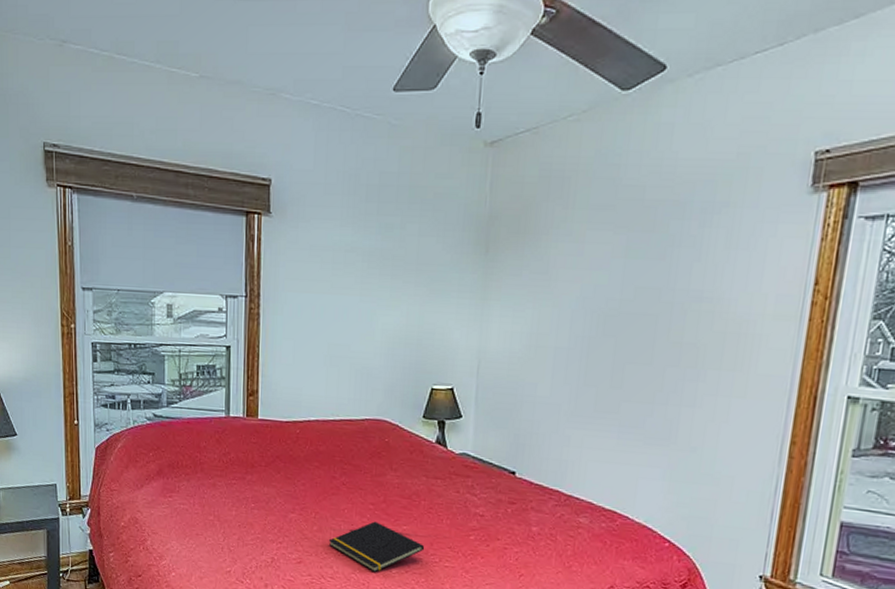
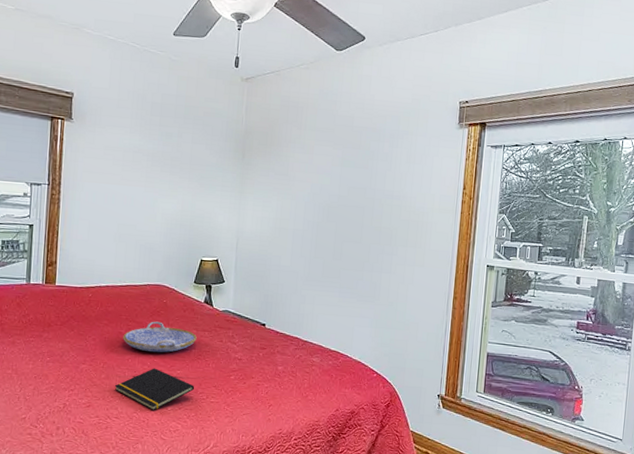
serving tray: none [337,464,427,504] -> present [123,321,197,353]

